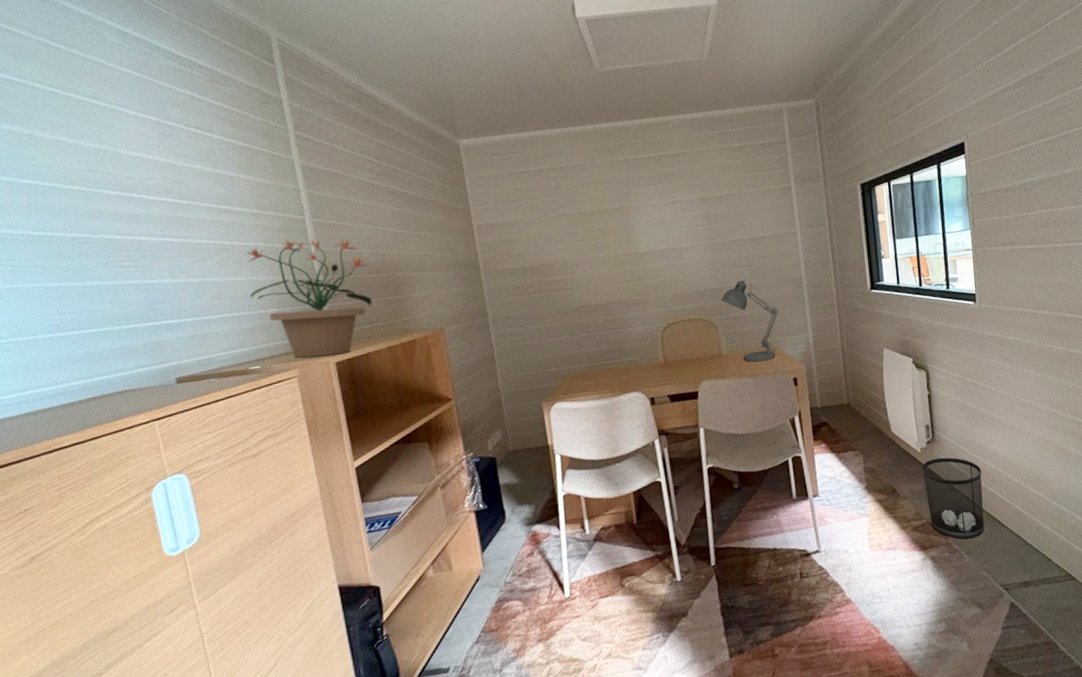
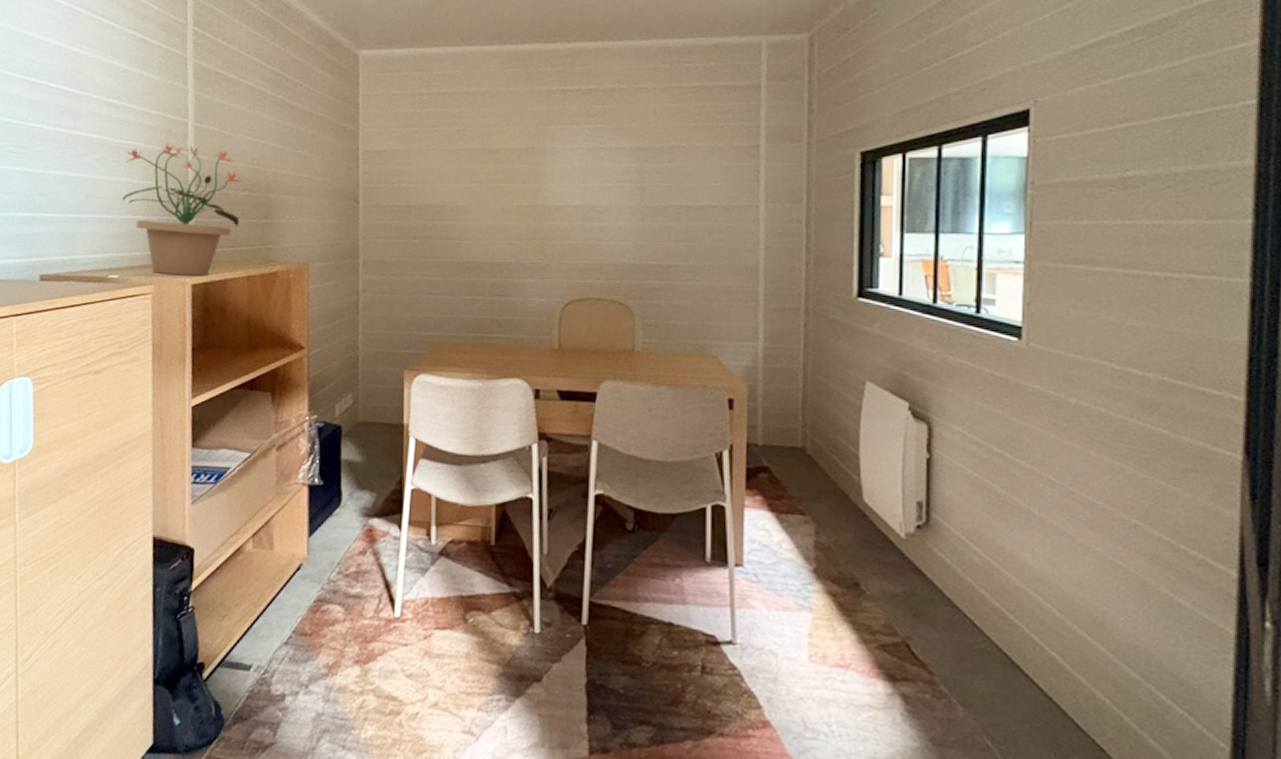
desk lamp: present [721,279,780,363] -> none [643,258,721,369]
waste bin: present [922,457,985,540] -> none [904,552,1001,684]

